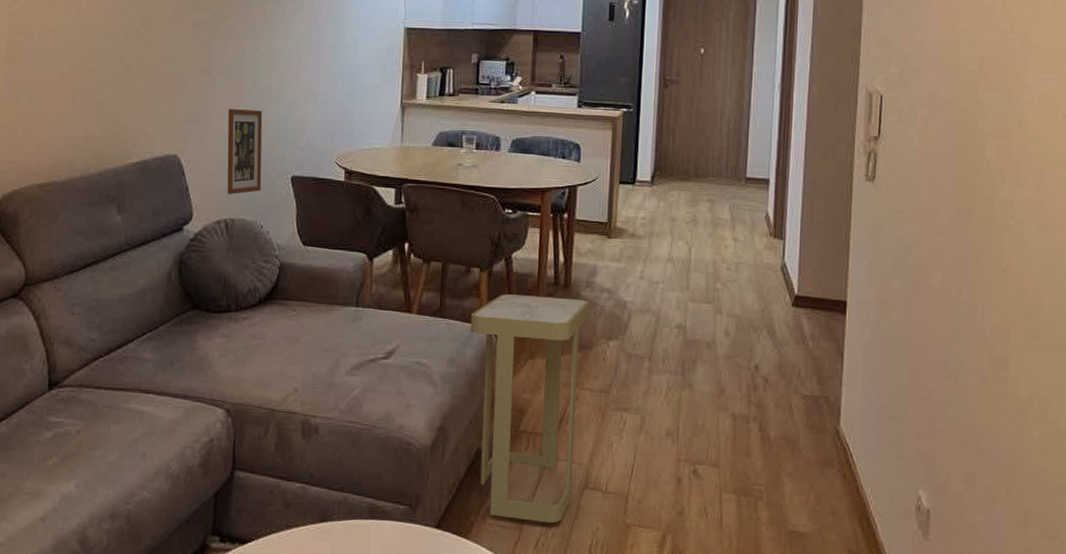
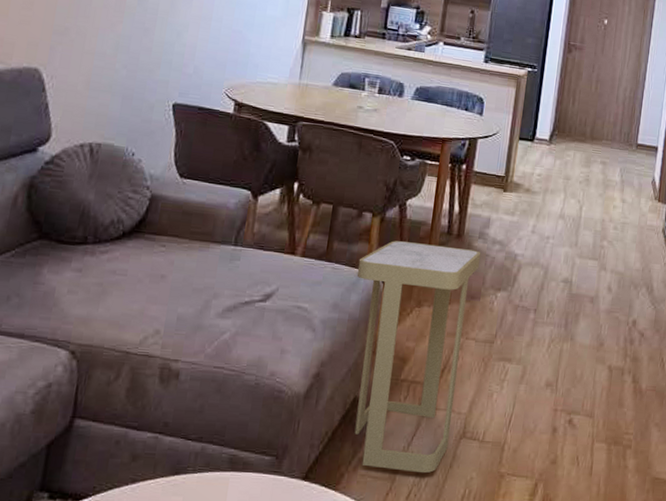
picture frame: present [227,108,263,194] -> none [95,24,146,117]

